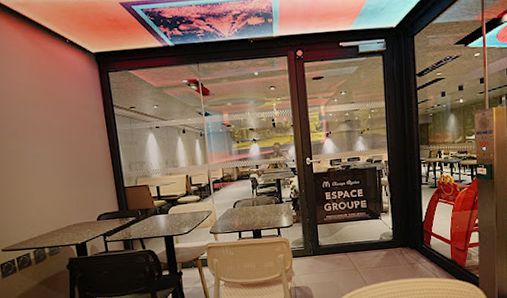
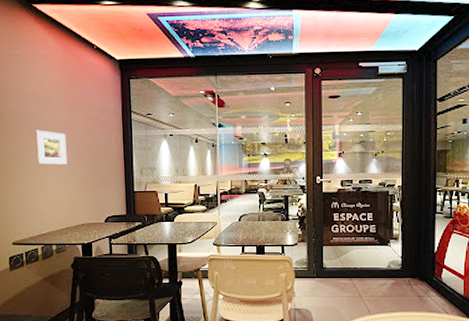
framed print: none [12,131,52,167] -> present [35,130,68,165]

